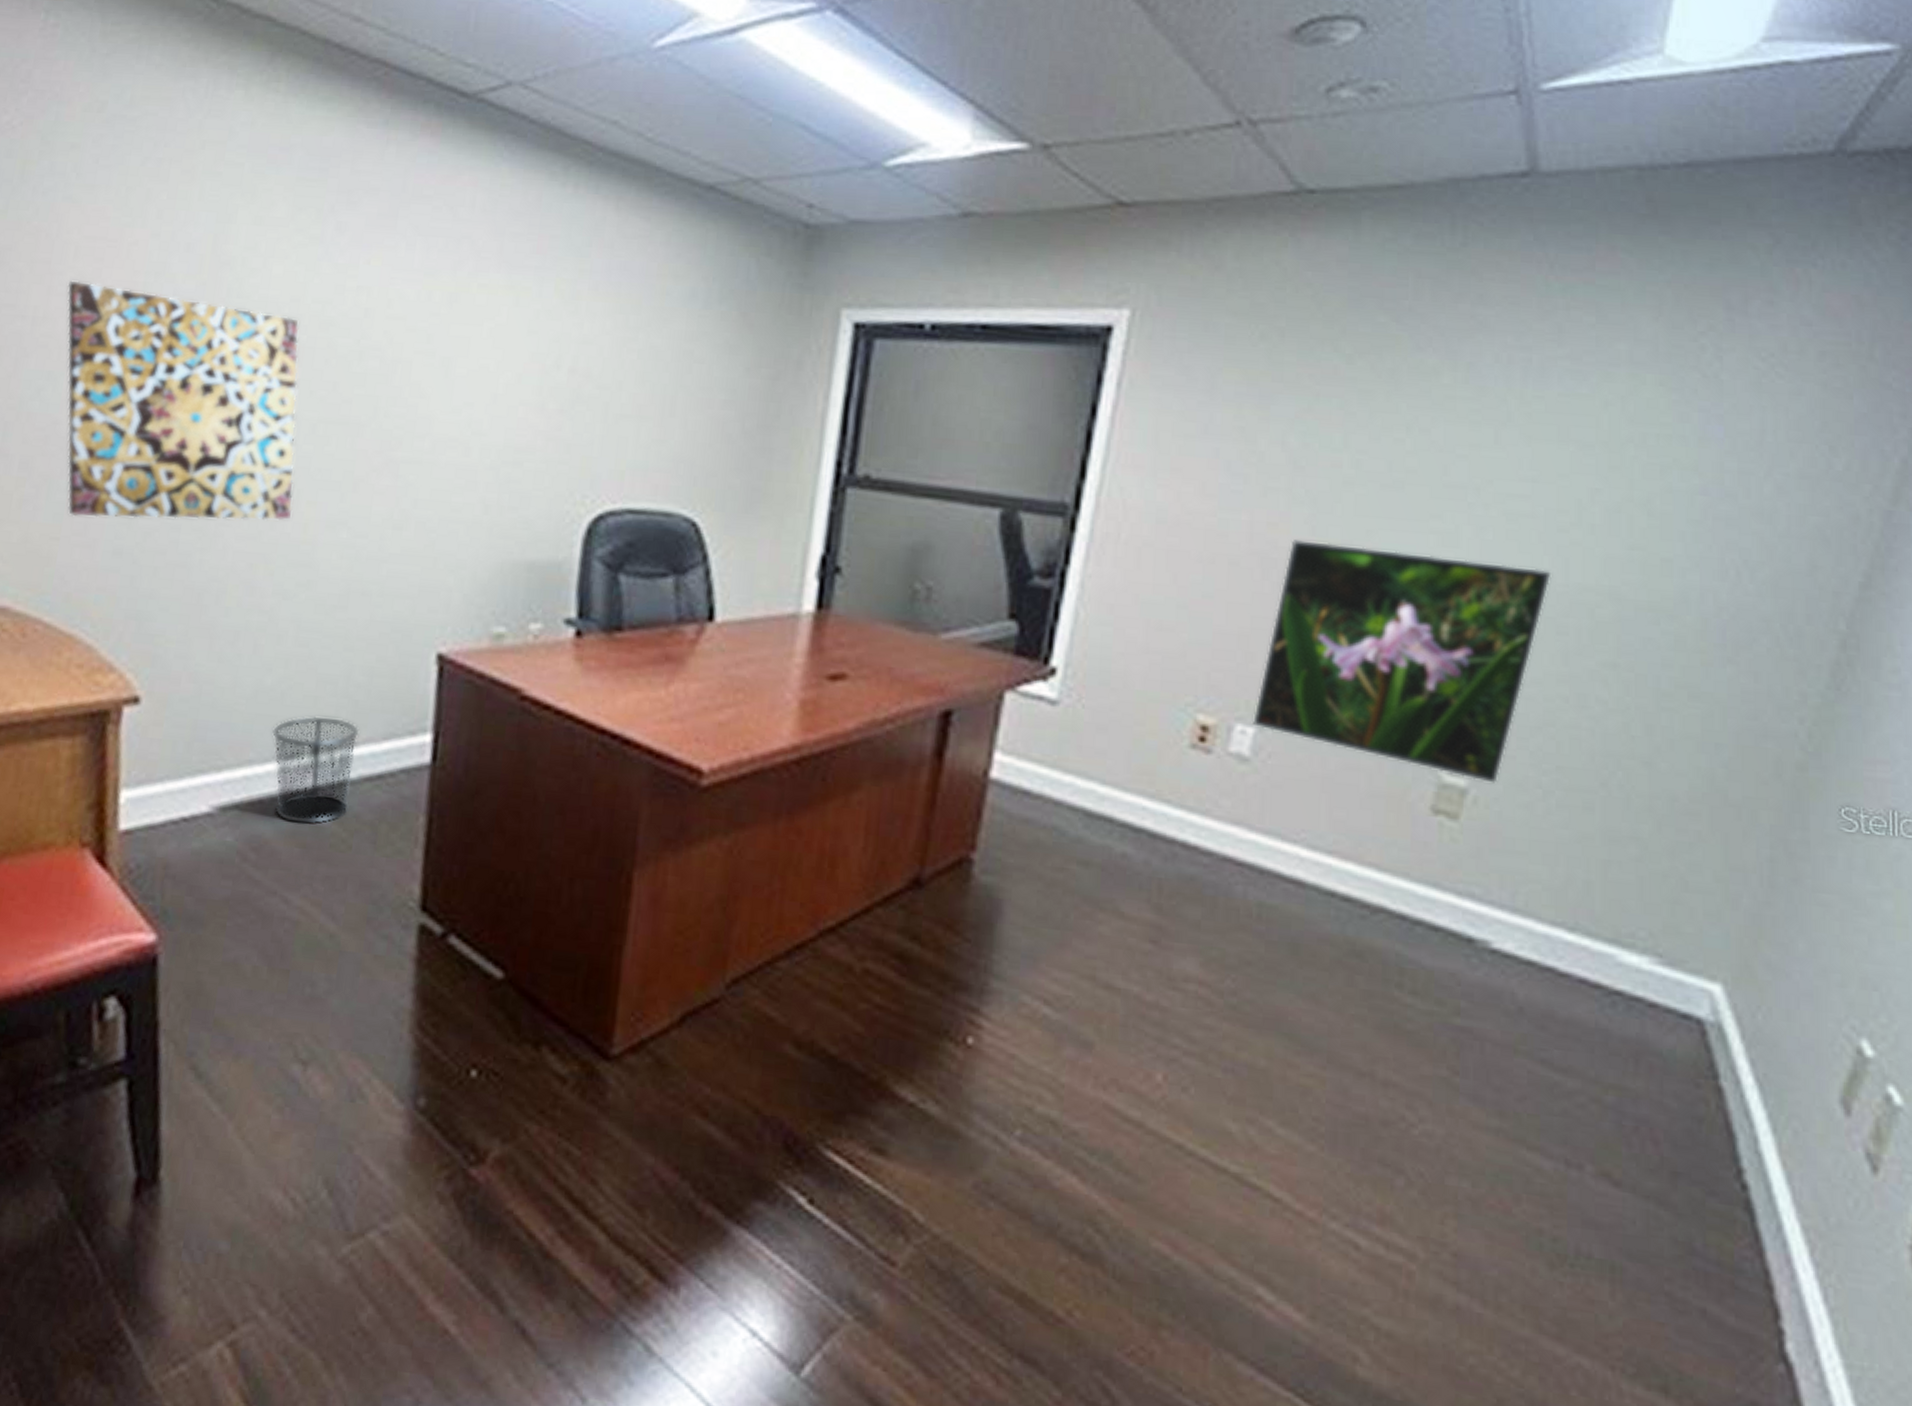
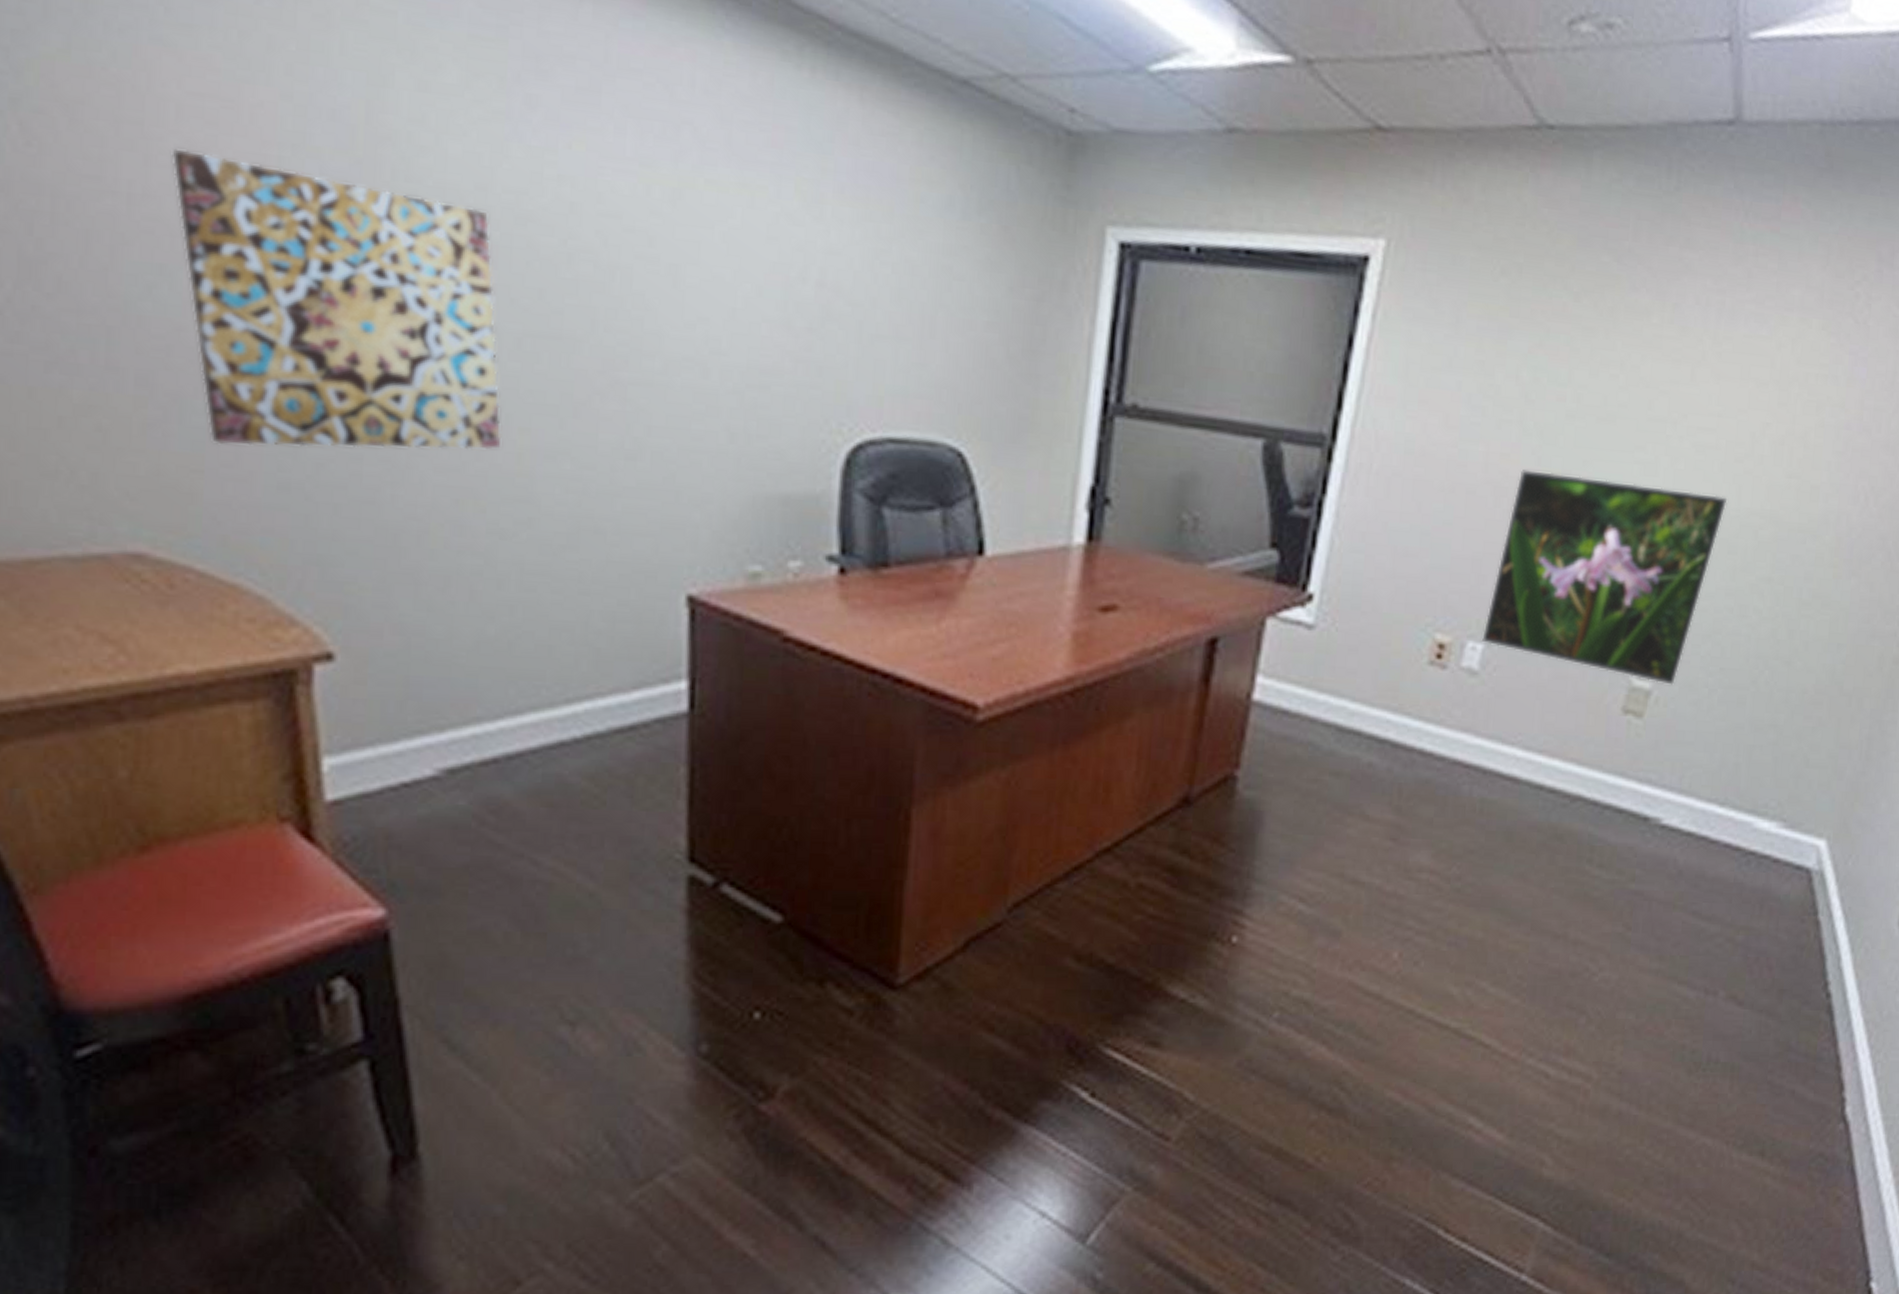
waste bin: present [271,715,360,826] -> none [500,665,605,783]

